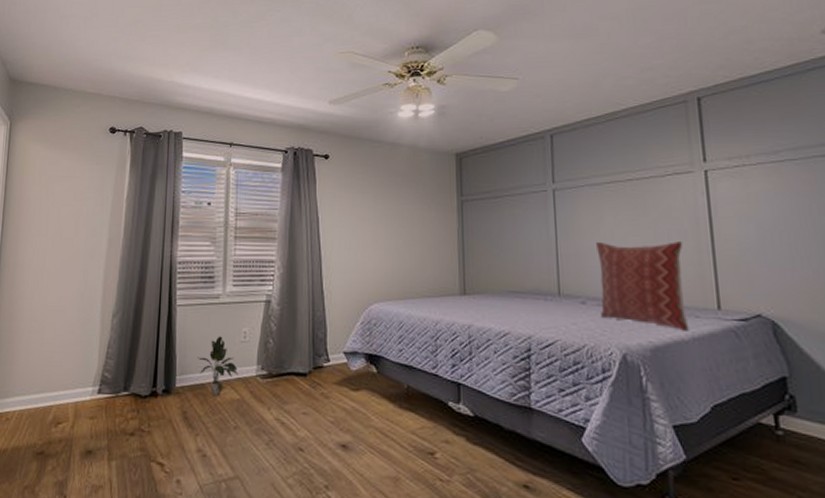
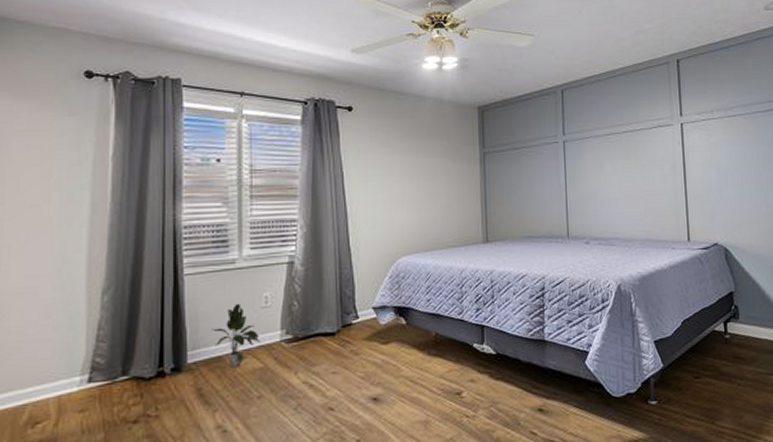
pillow: present [596,241,690,333] -> none [598,185,668,262]

